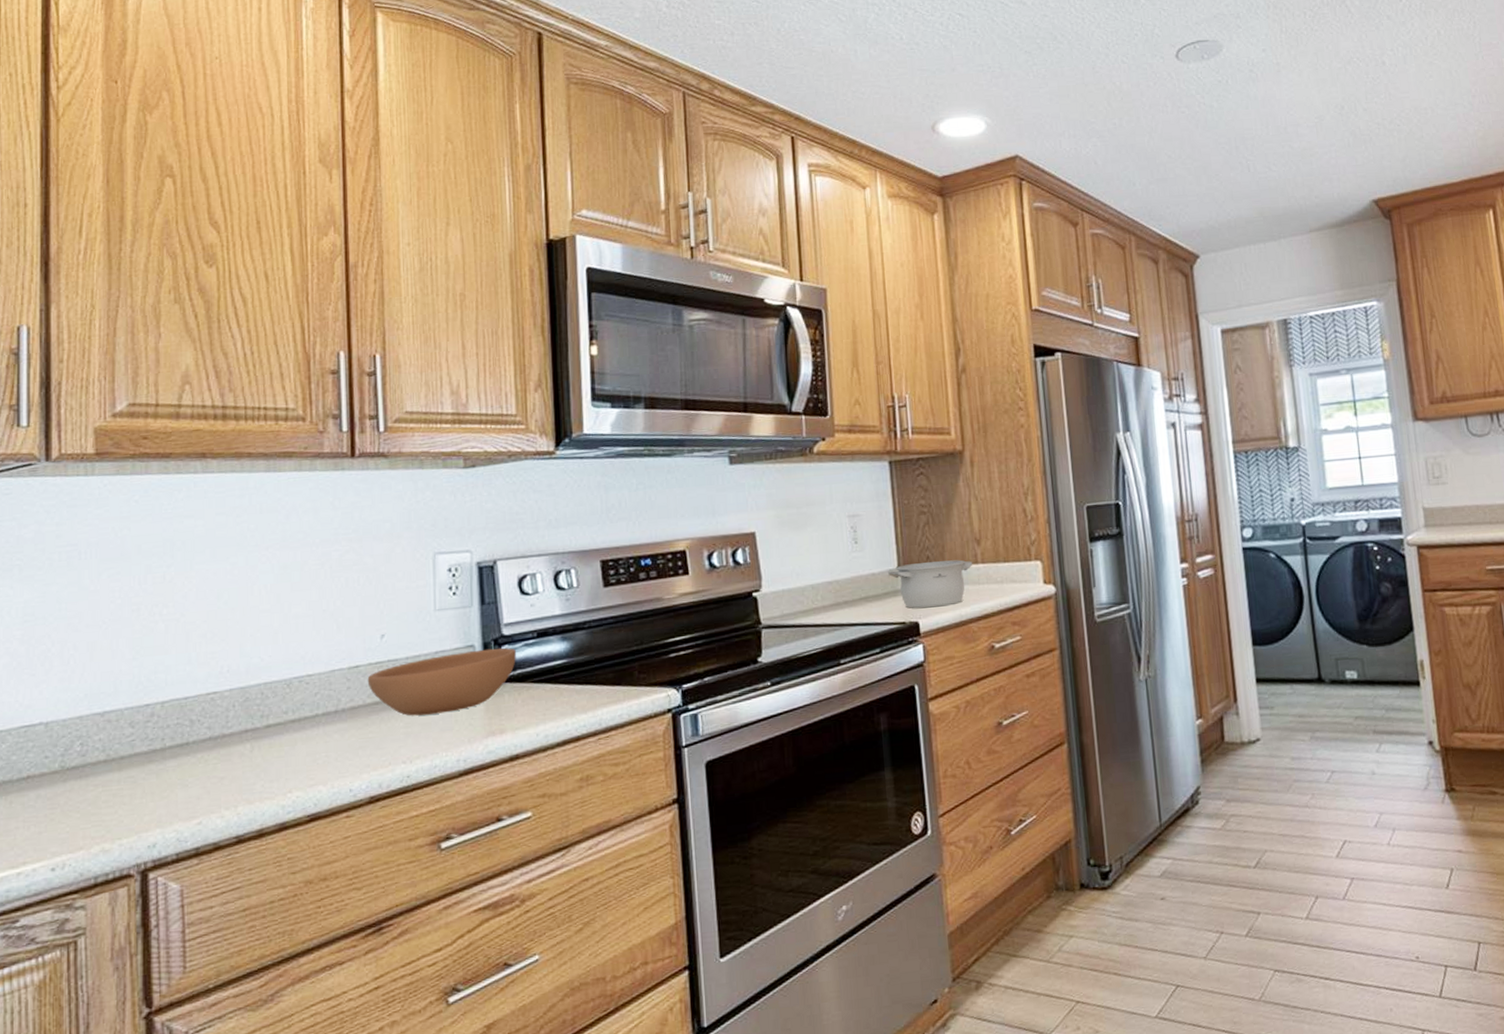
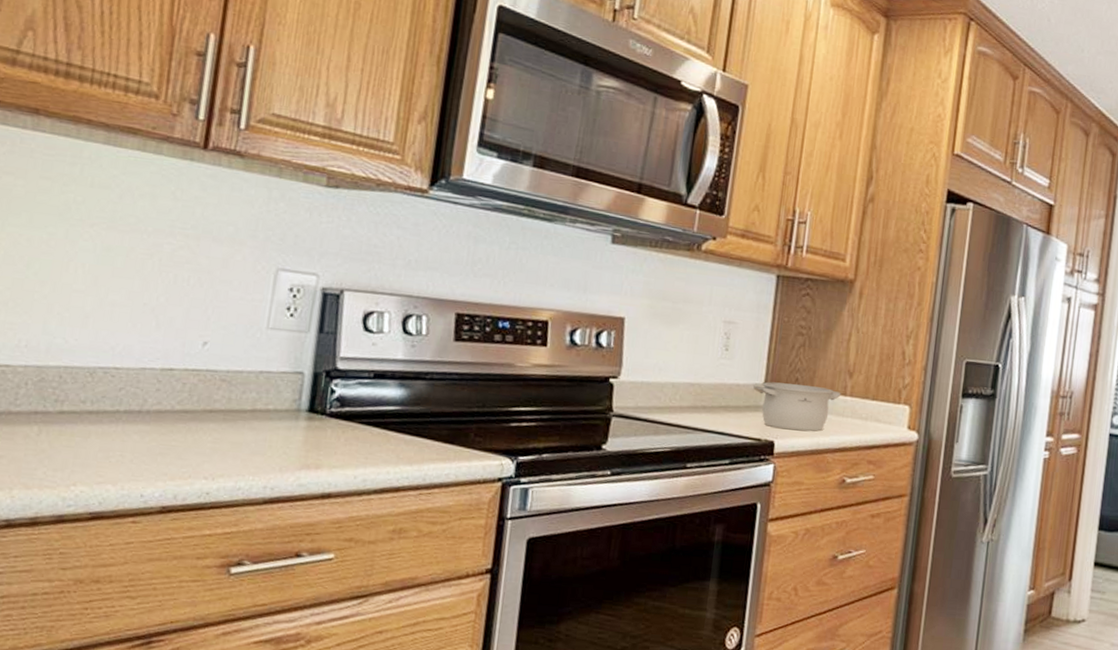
bowl: present [367,647,517,716] -> none [180,376,349,437]

